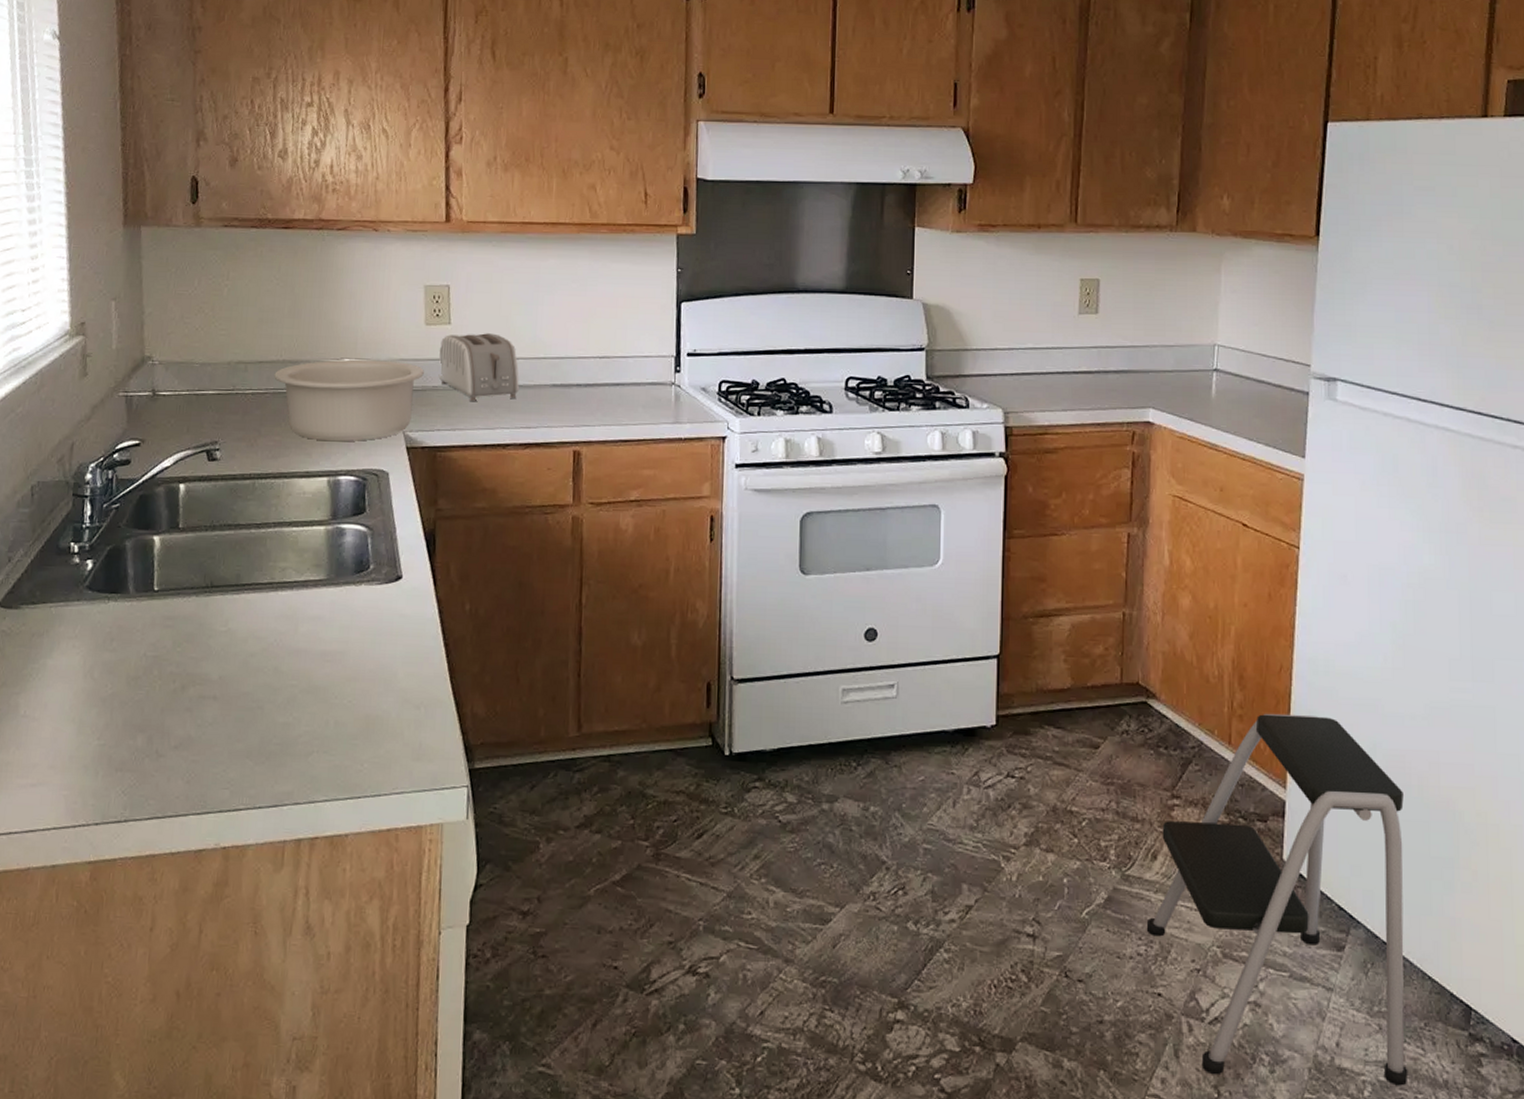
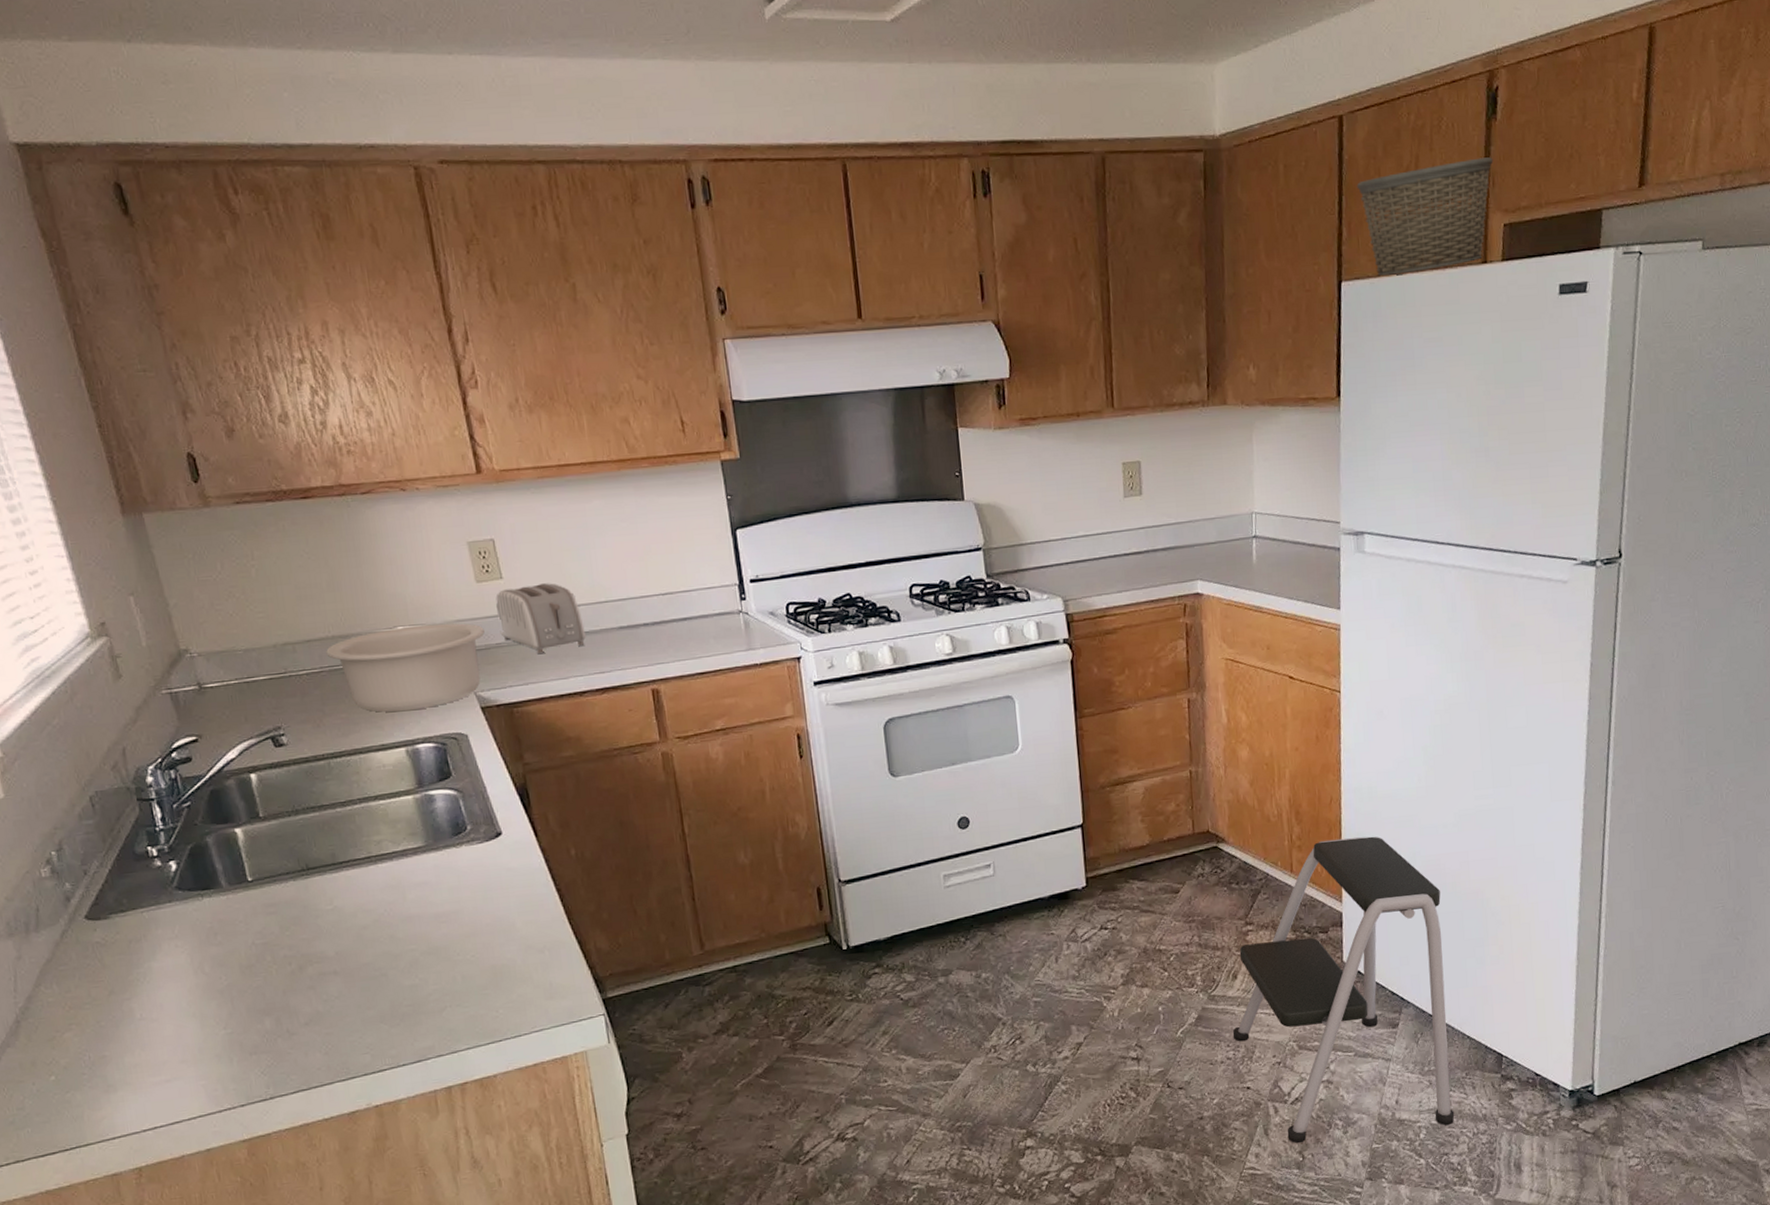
basket: none [1350,14,1499,121] -> present [1356,157,1494,277]

